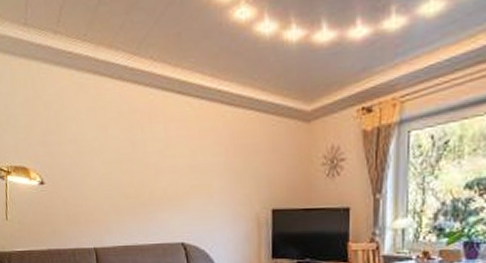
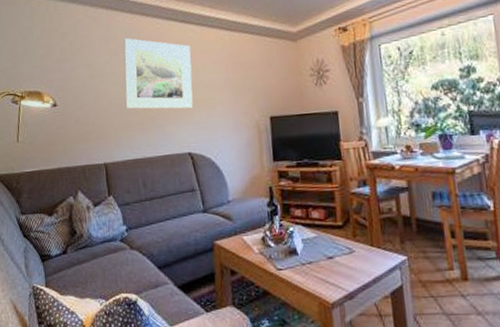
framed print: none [113,109,188,196] -> present [123,37,193,110]

